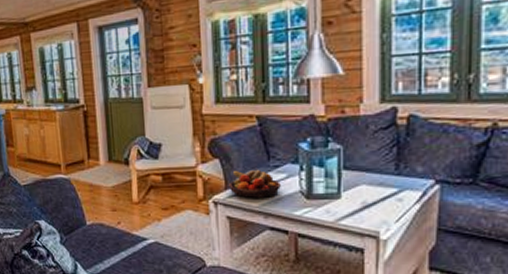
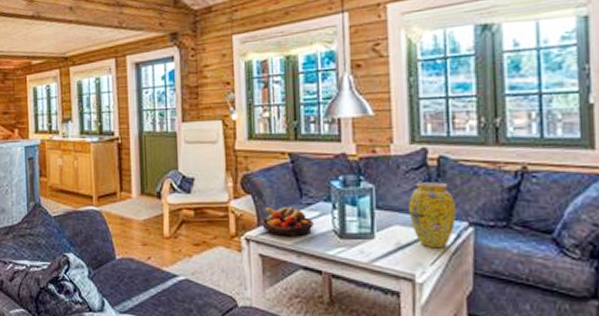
vase: none [376,141,424,206] -> present [409,182,457,249]

